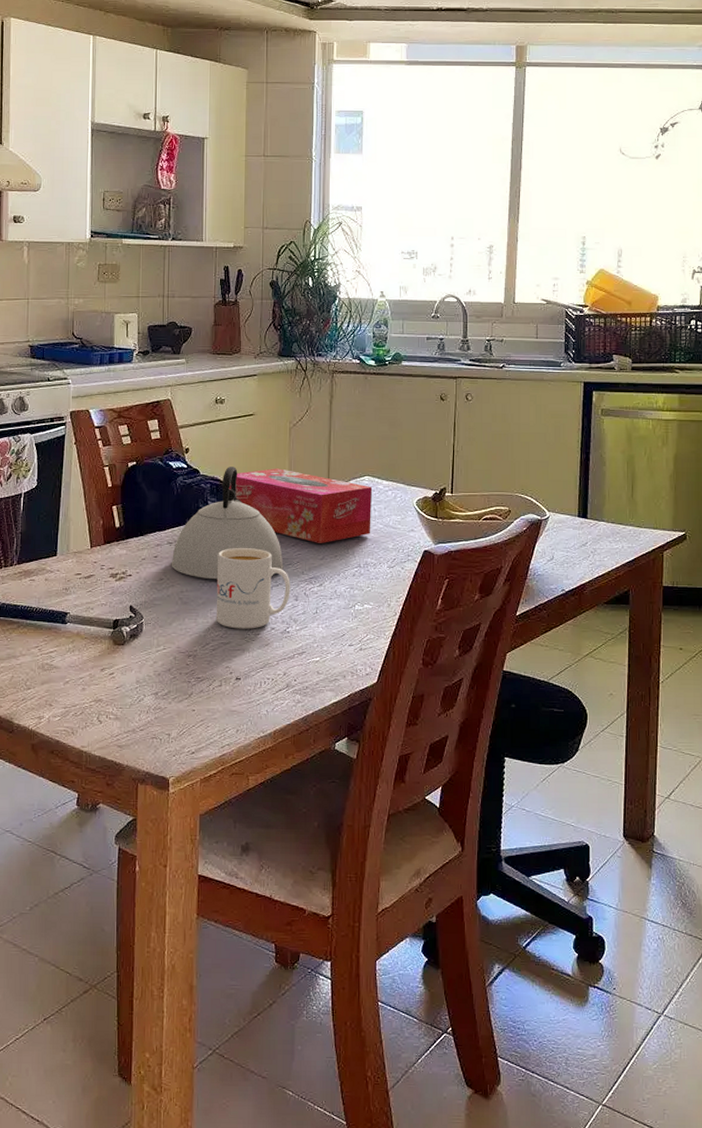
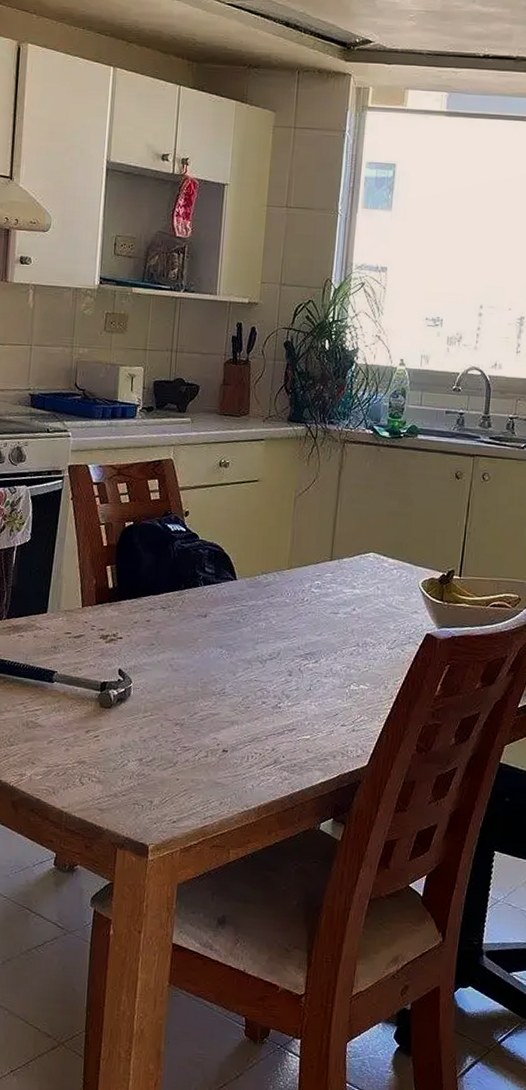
kettle: present [171,467,284,580] -> none [163,533,279,649]
mug: present [216,548,291,629] -> none [206,617,285,702]
tissue box: present [228,468,373,543] -> none [227,538,378,619]

